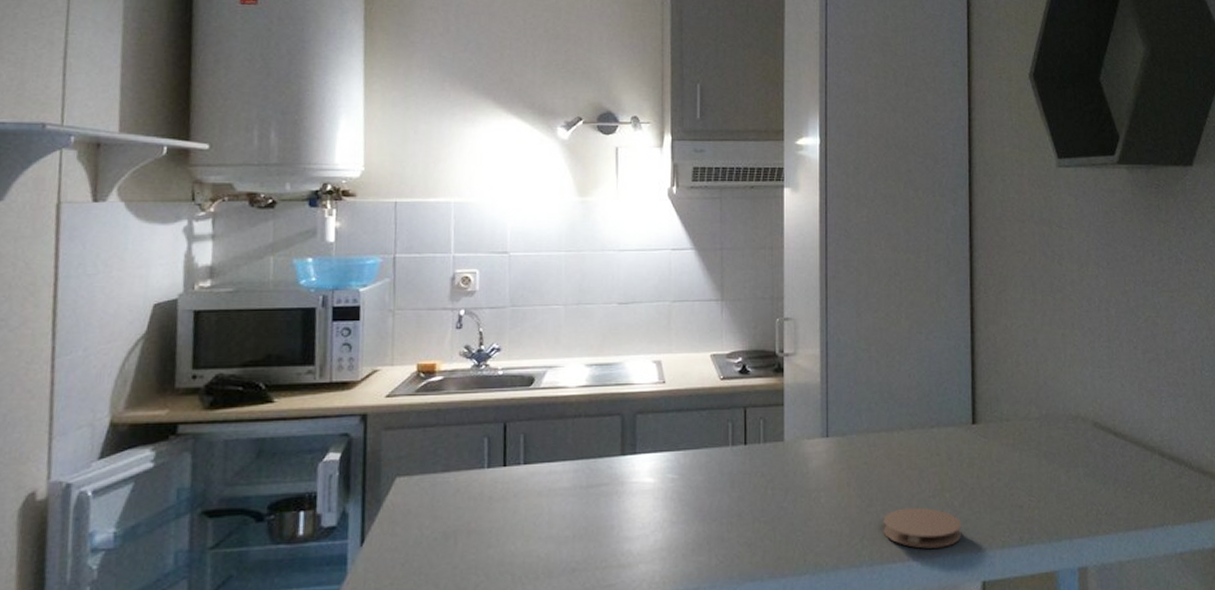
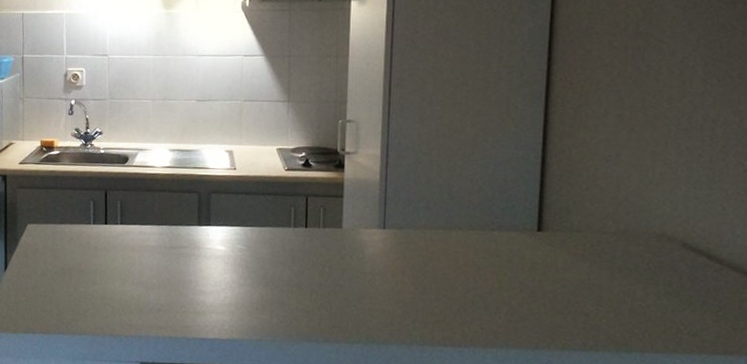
coaster: present [883,507,962,549] -> none [435,300,519,340]

